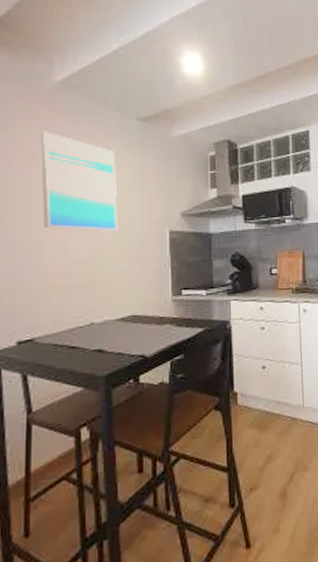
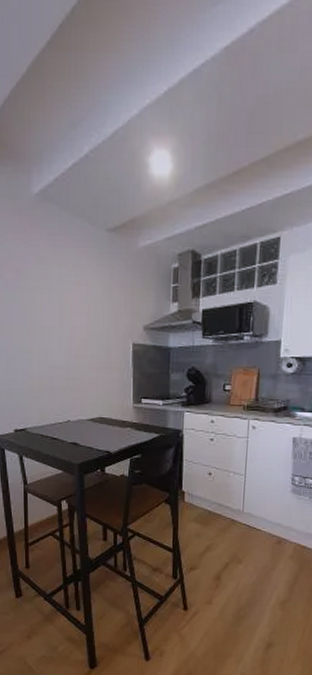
wall art: present [41,131,118,232] -> none [25,245,89,342]

